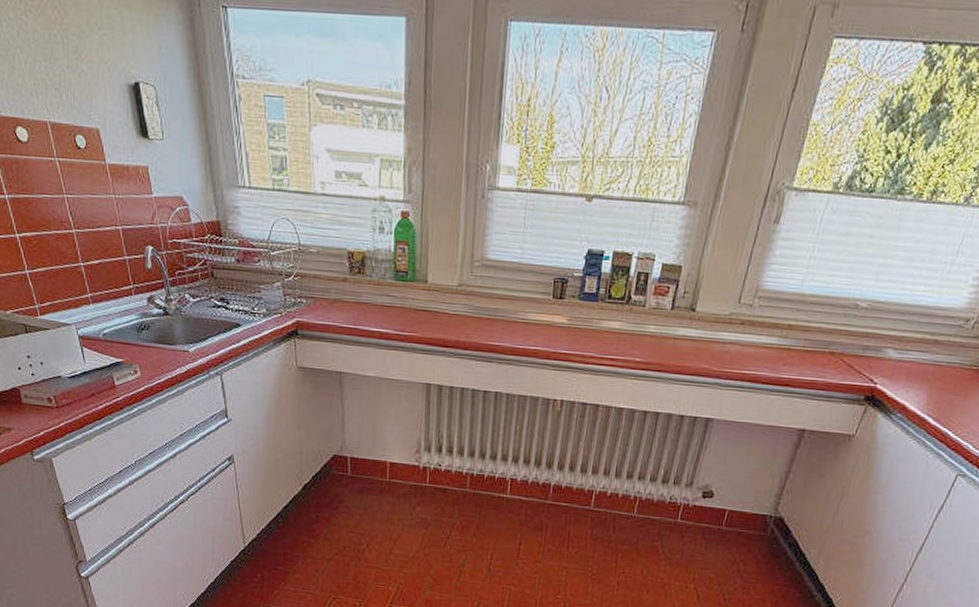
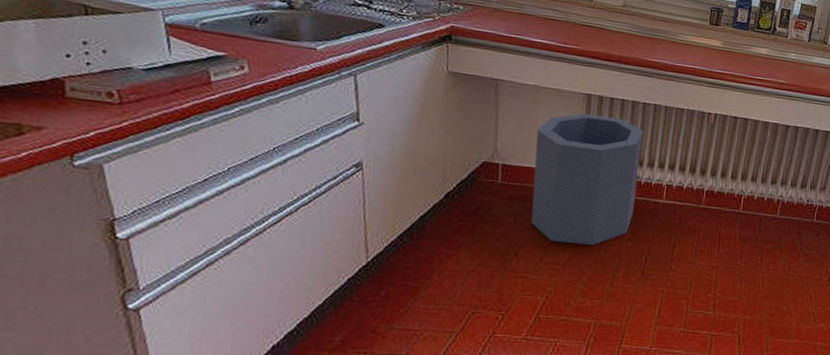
trash can: none [379,404,485,539] -> present [531,113,644,245]

